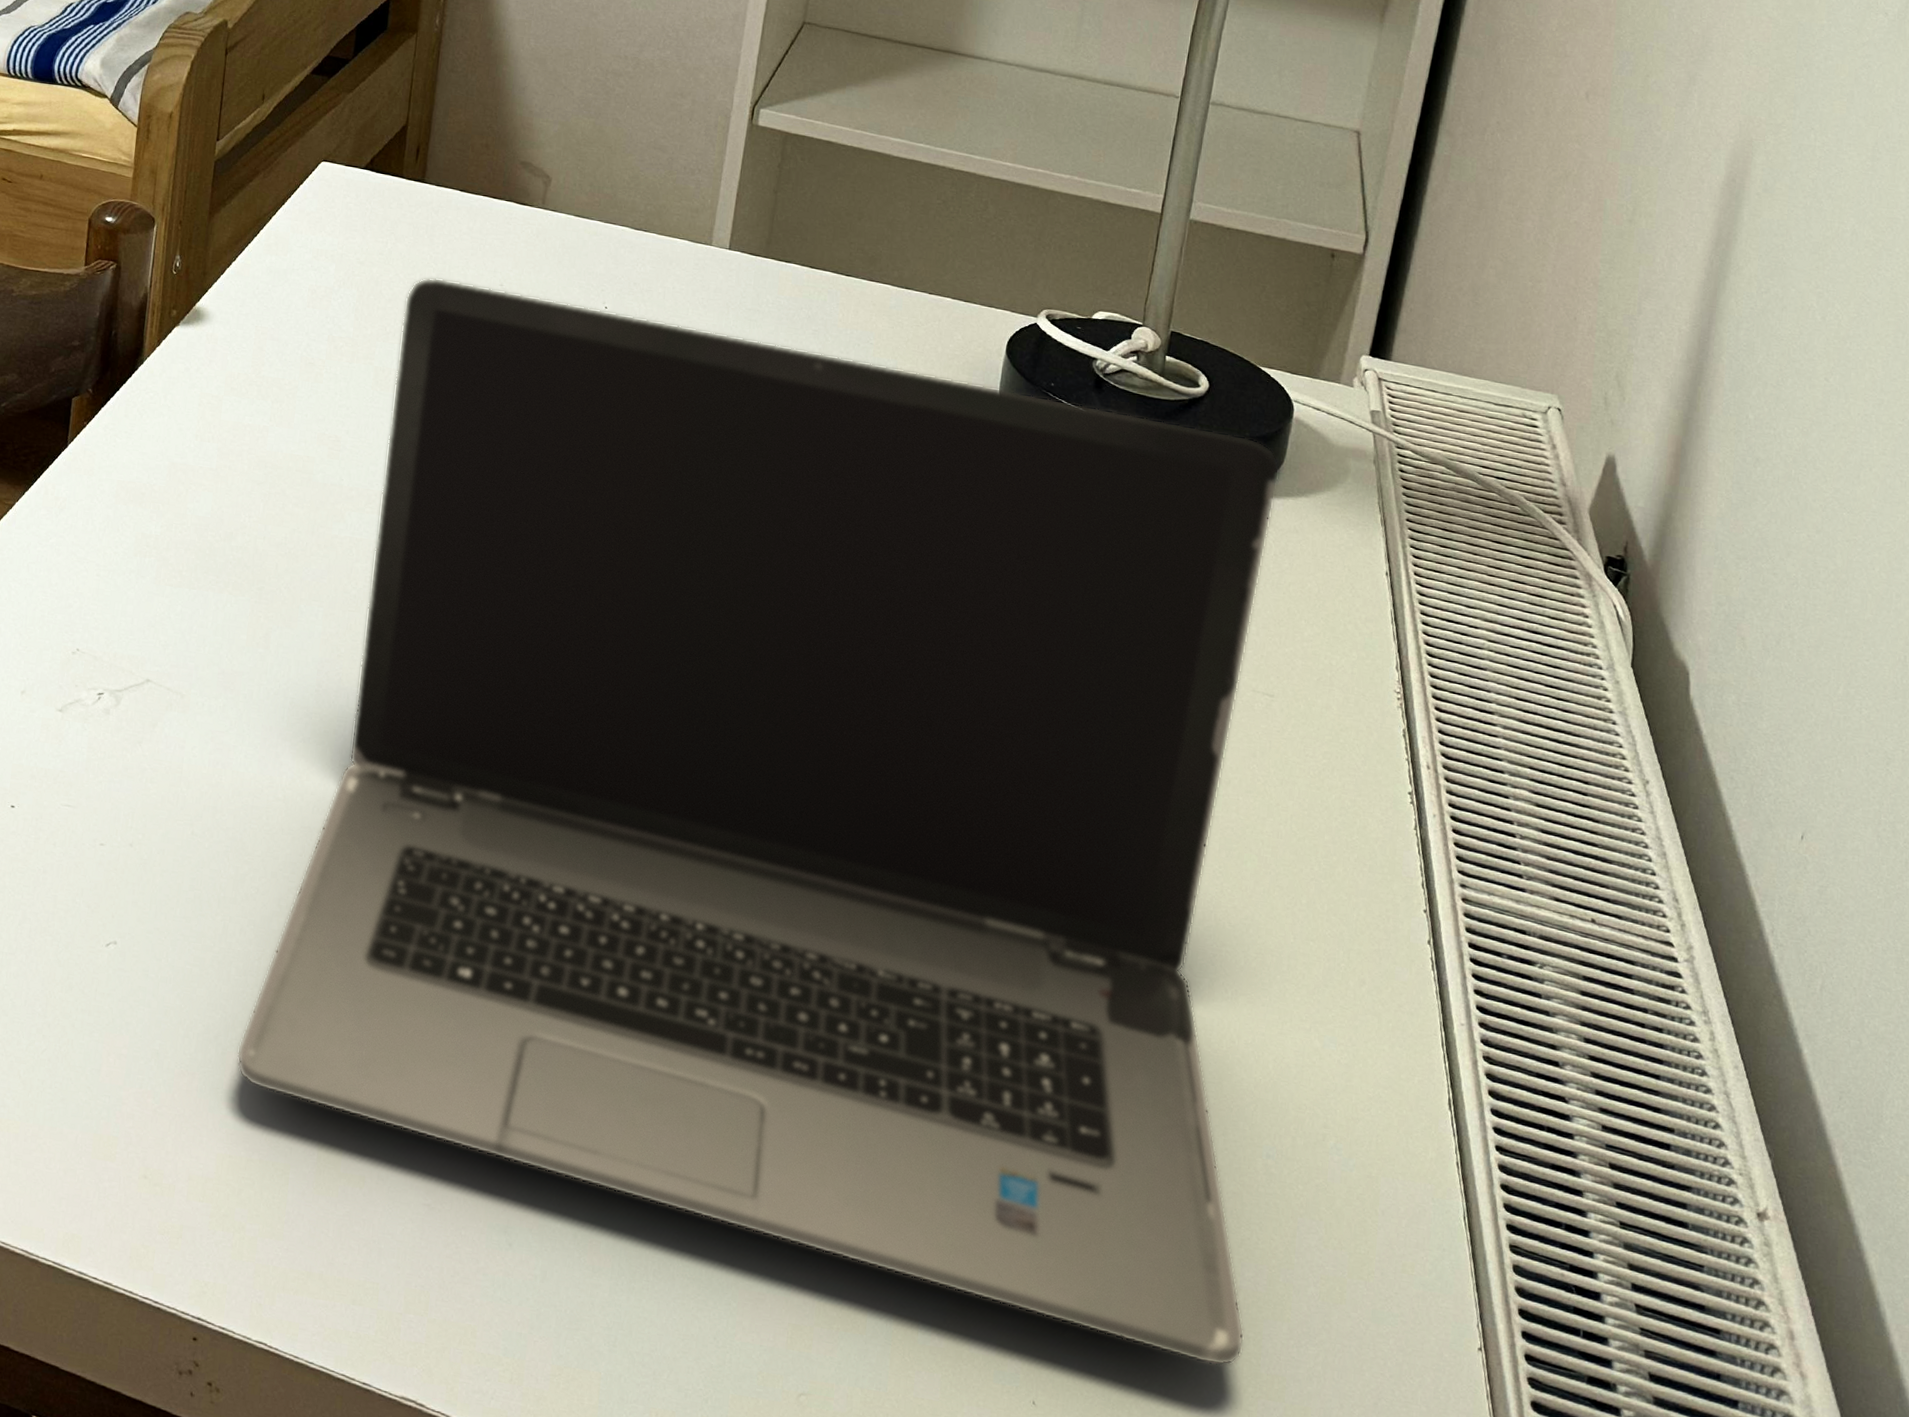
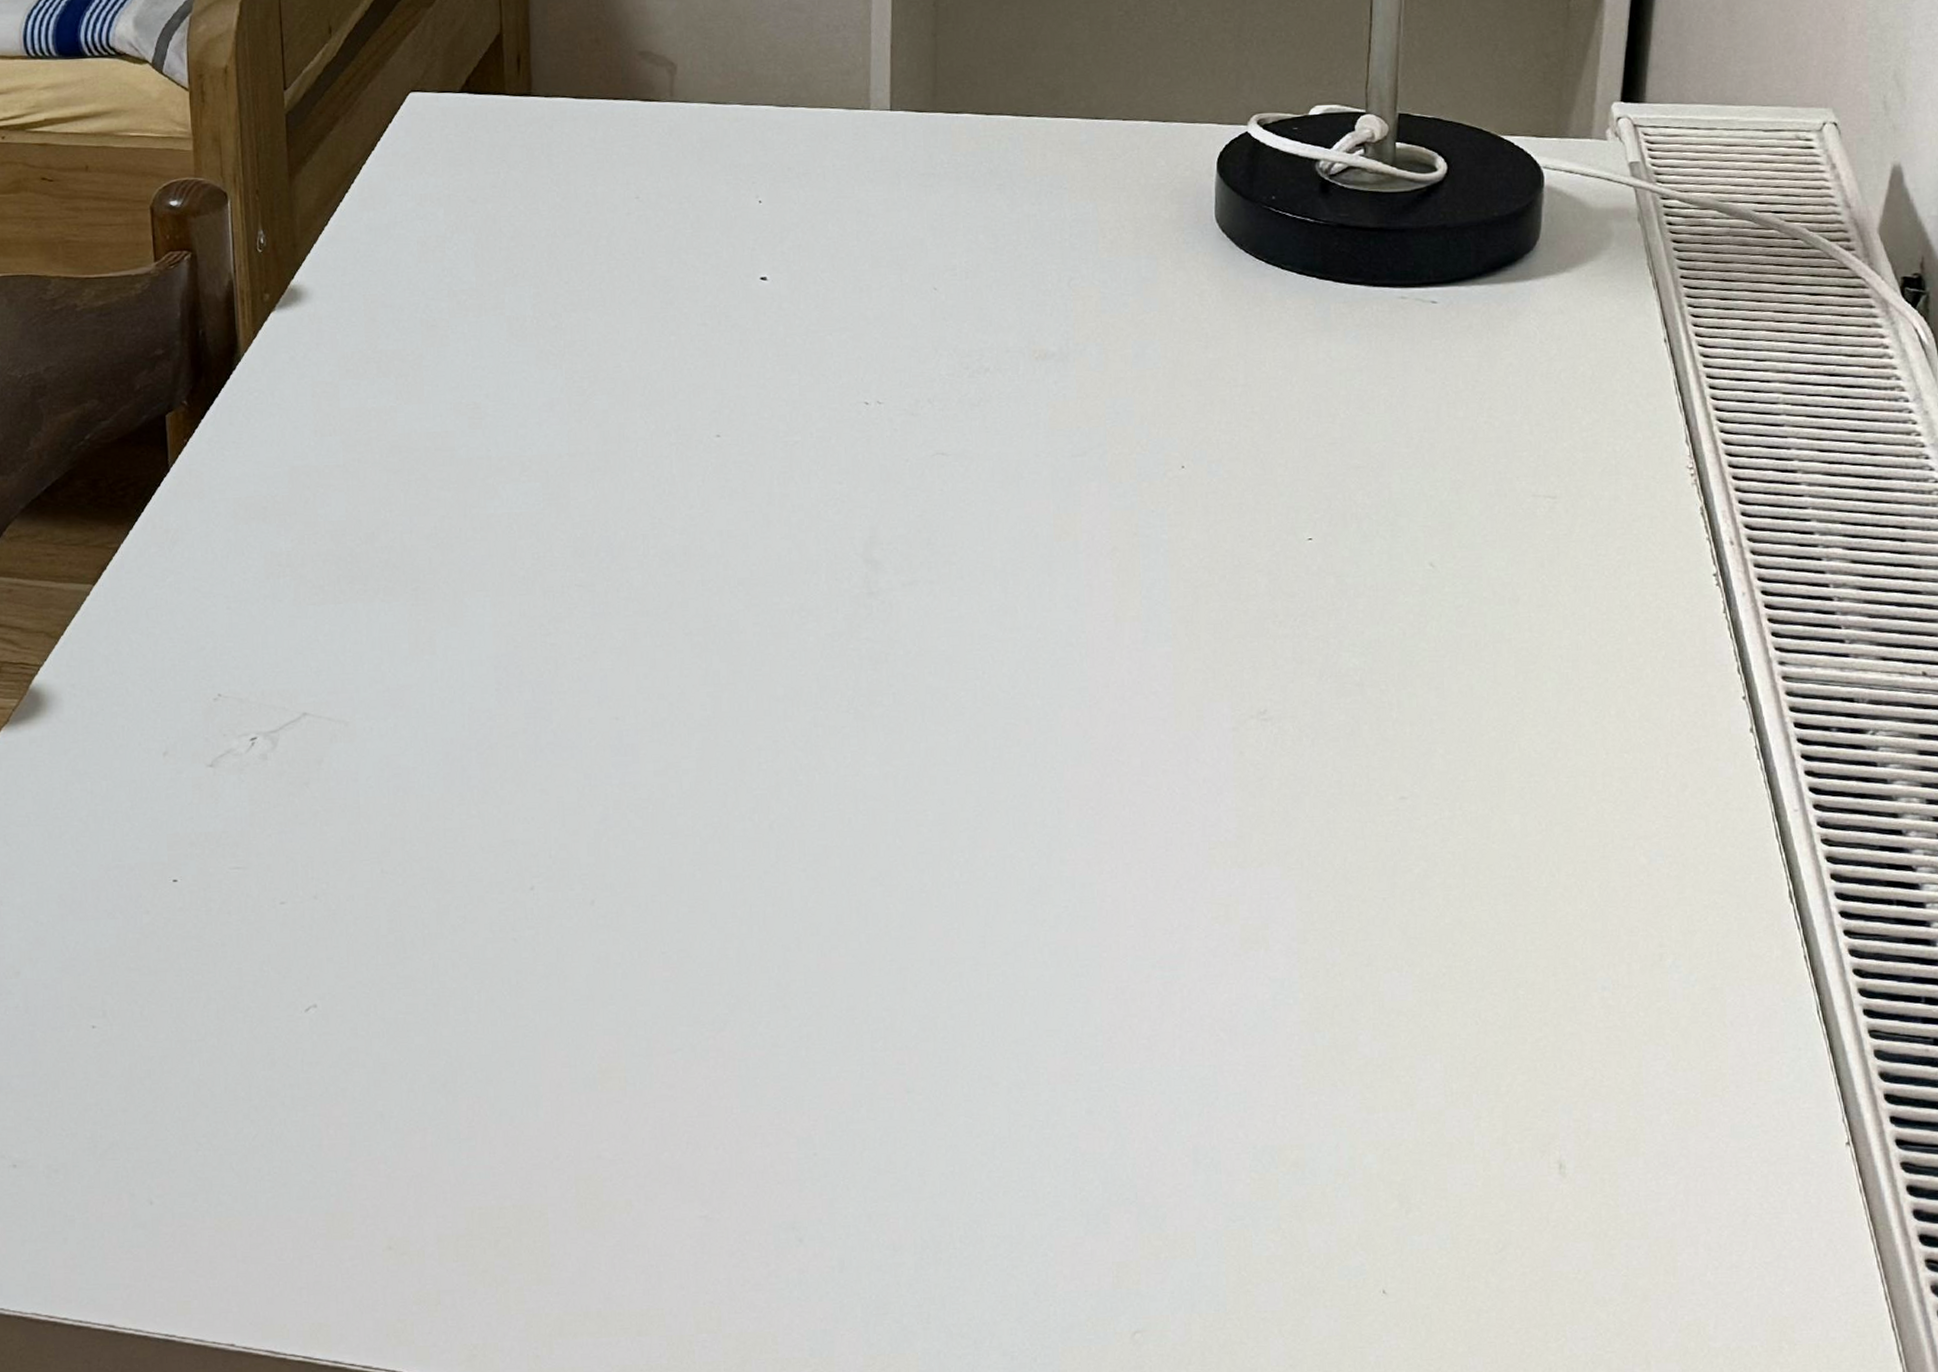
laptop computer: present [236,277,1280,1366] -> none [469,202,1599,1216]

